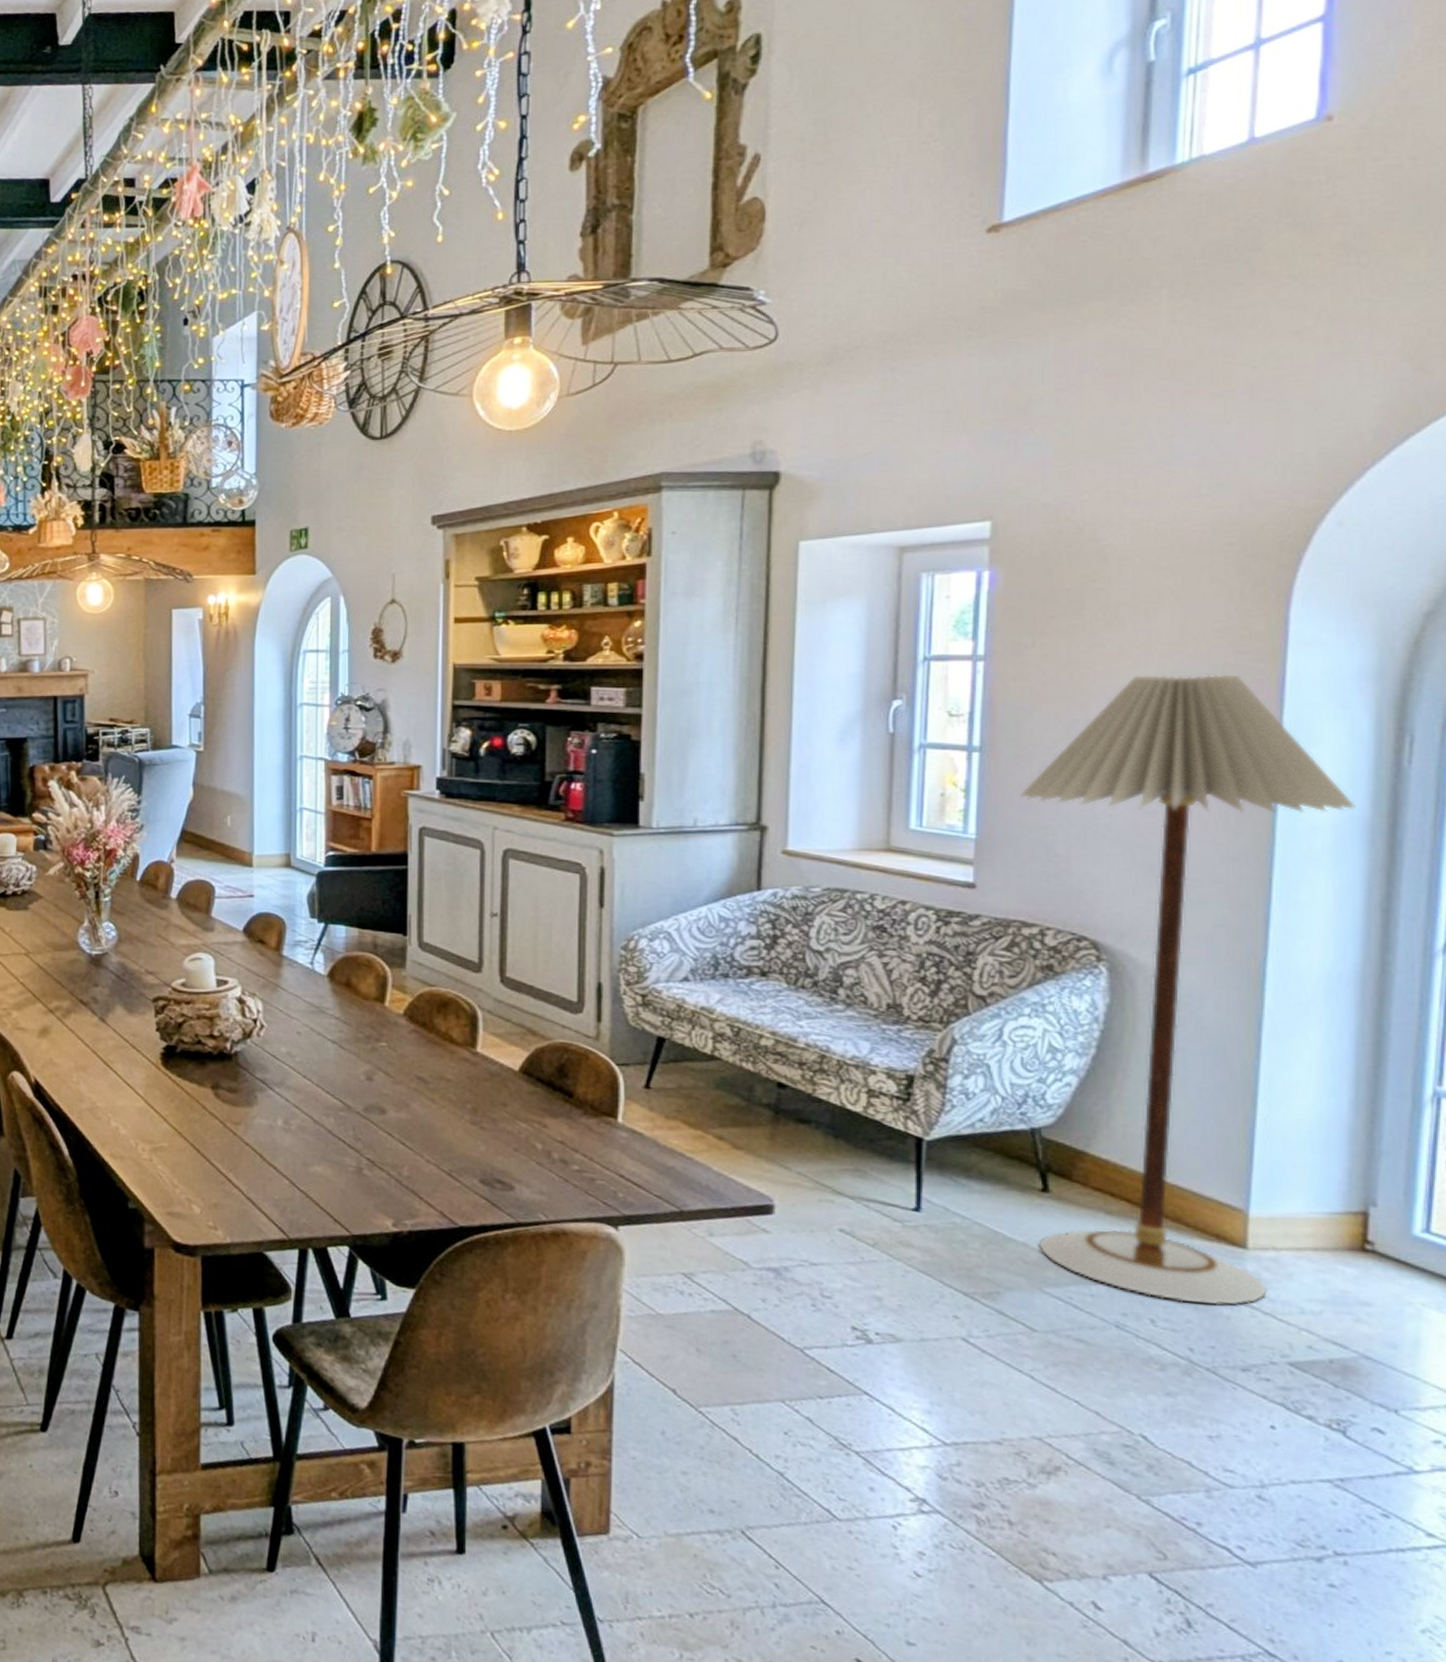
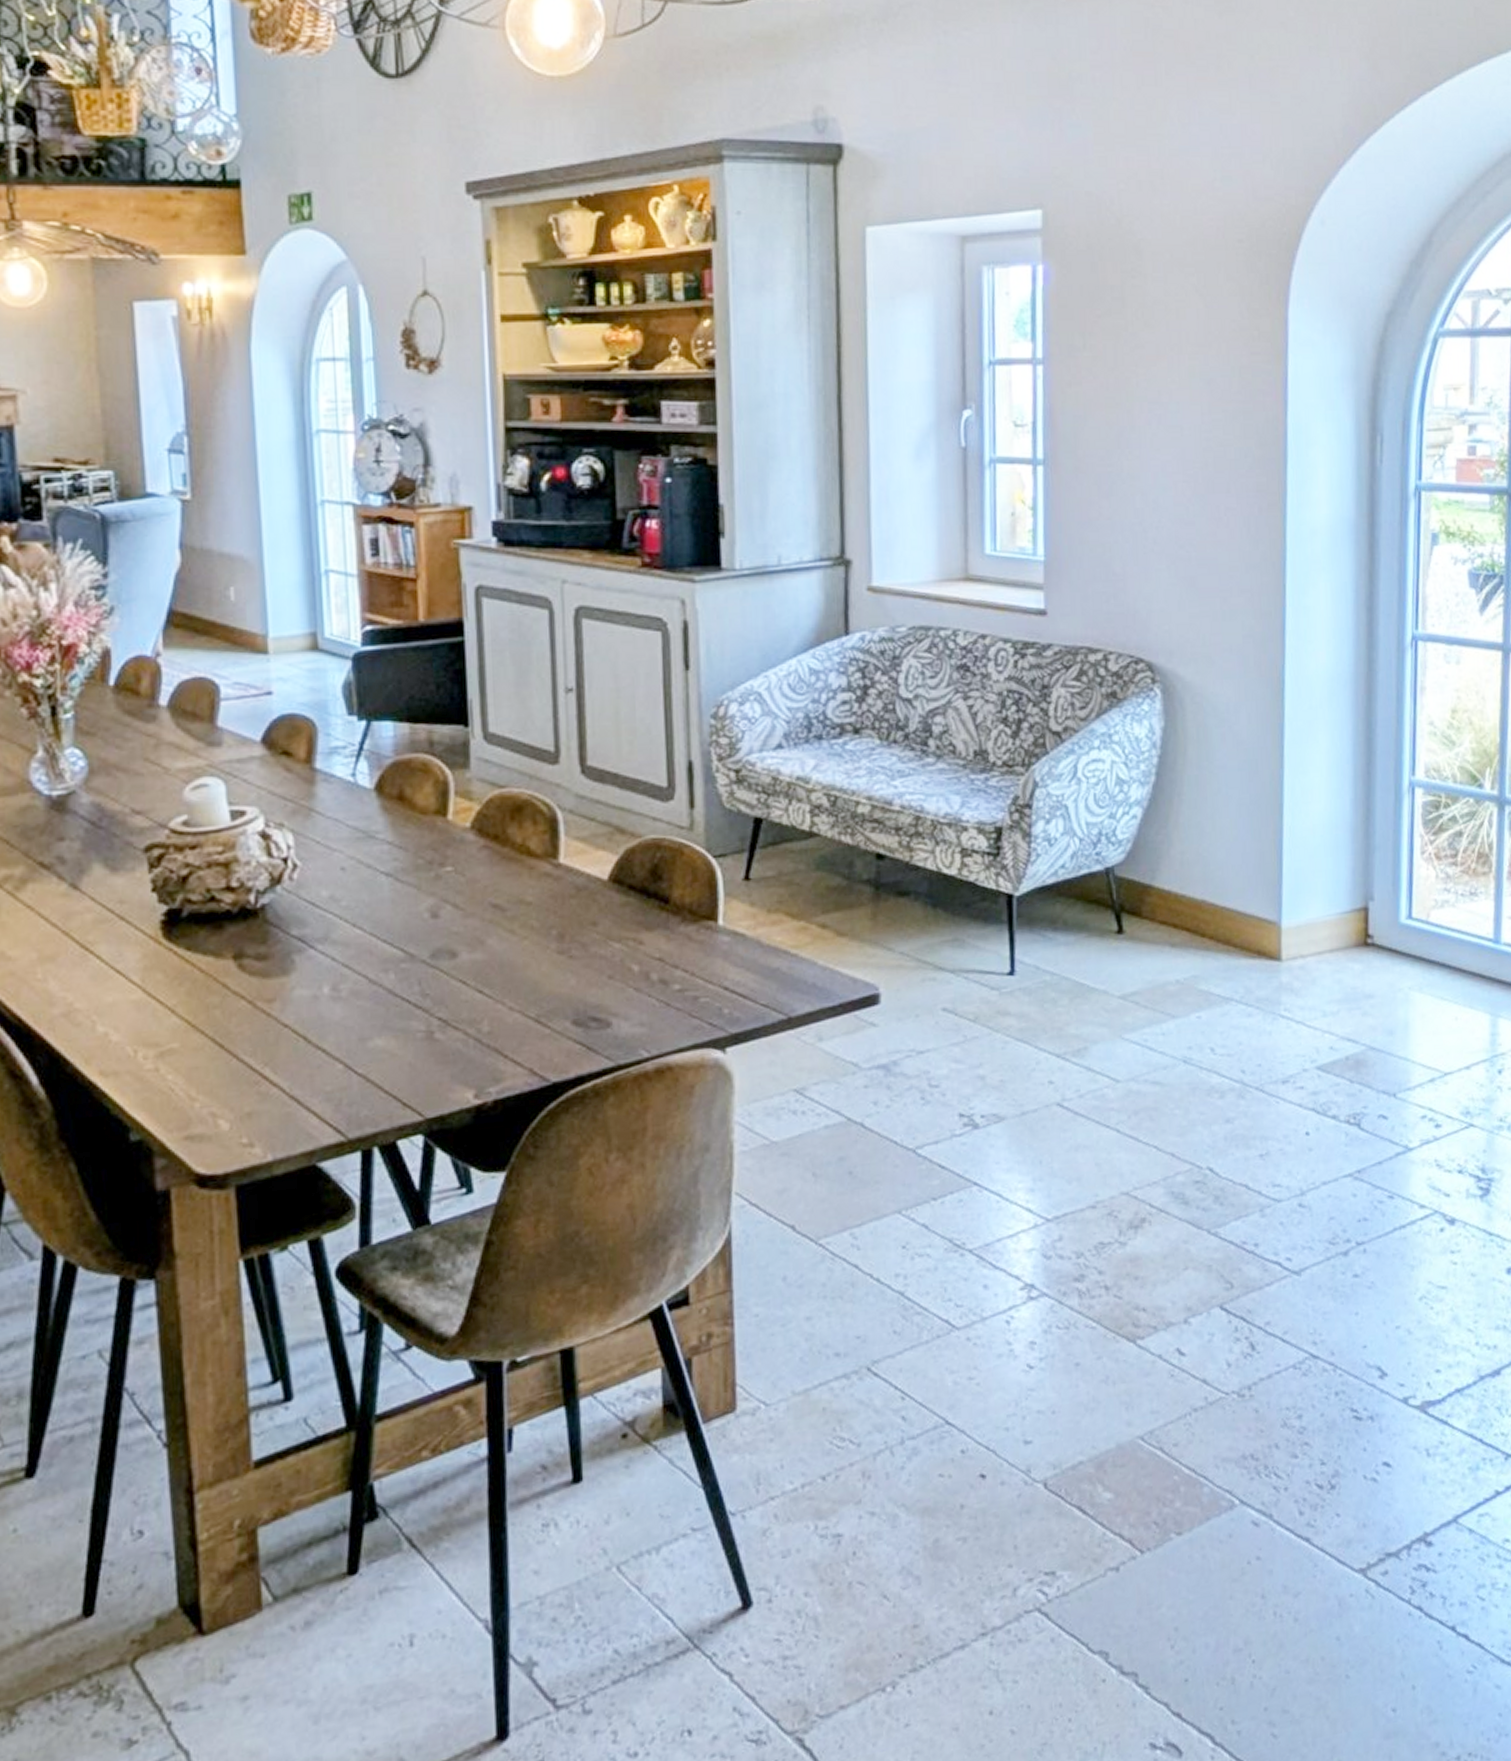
floor lamp: present [1021,674,1356,1306] -> none [1081,376,1344,1025]

